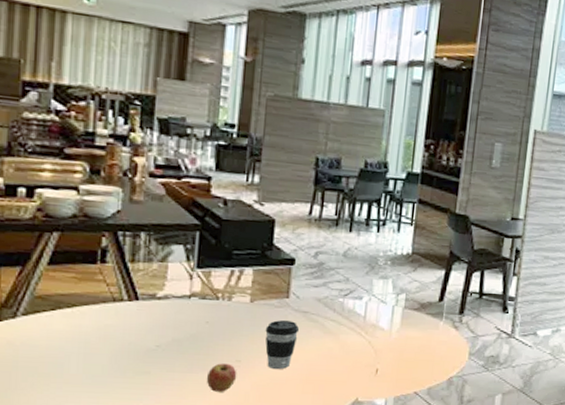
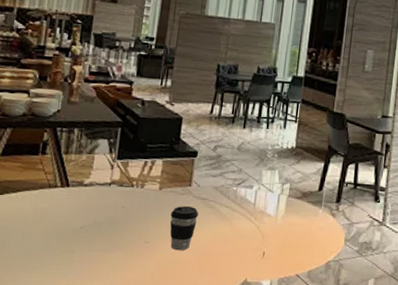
fruit: present [206,363,237,392] -> none [119,244,146,270]

